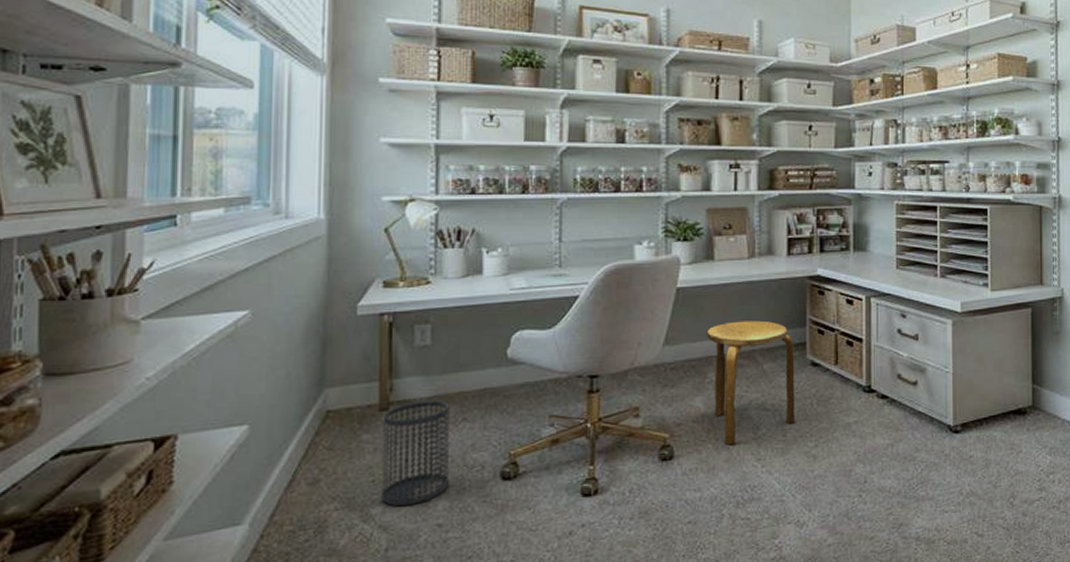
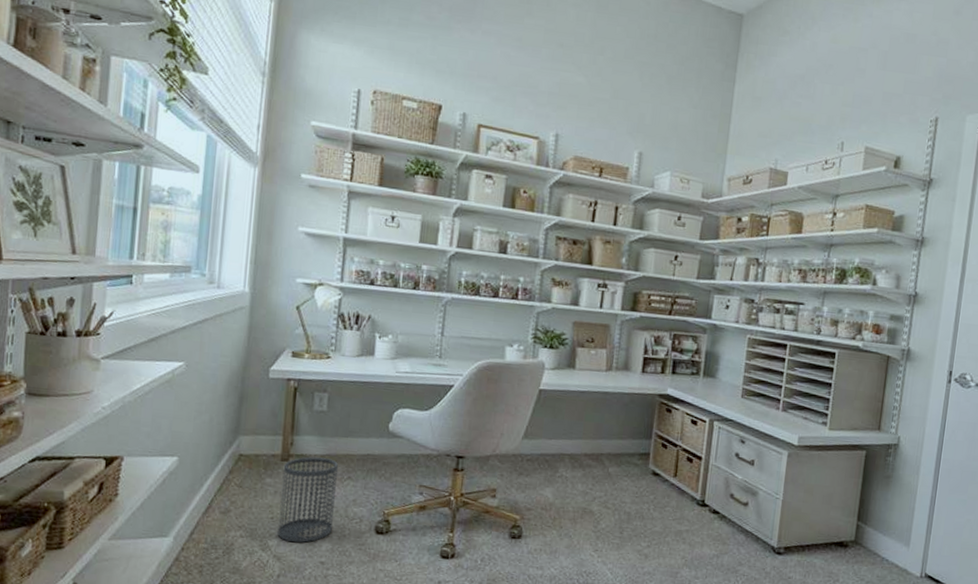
stool: present [706,320,795,446] -> none [561,426,638,535]

